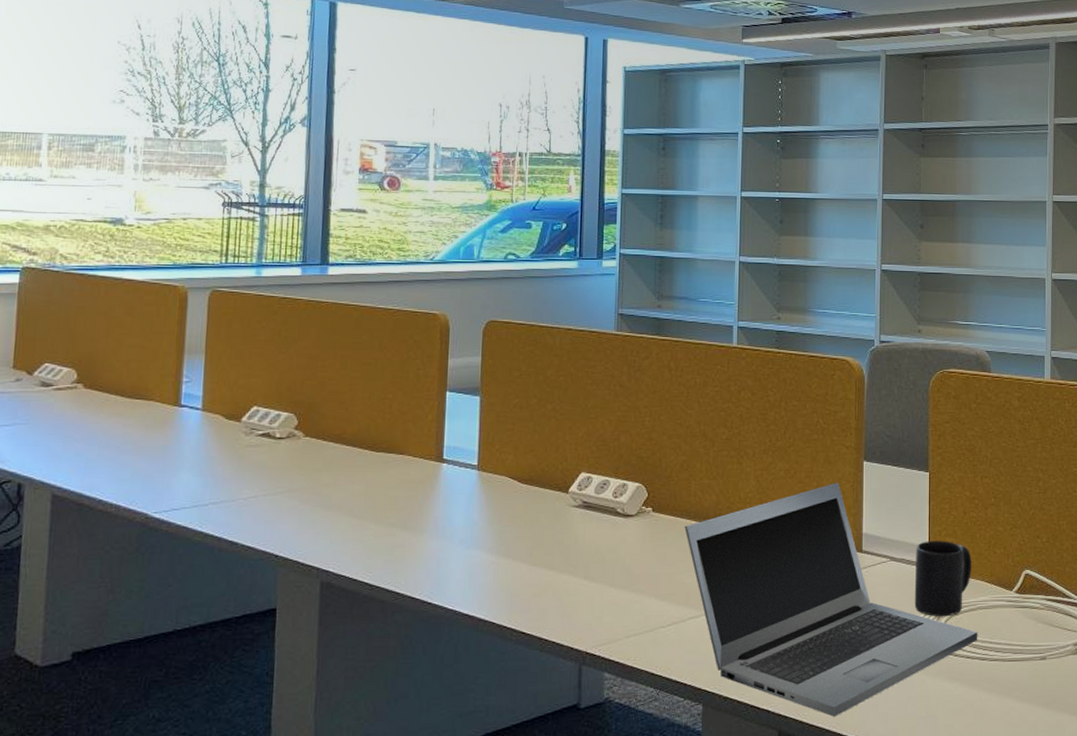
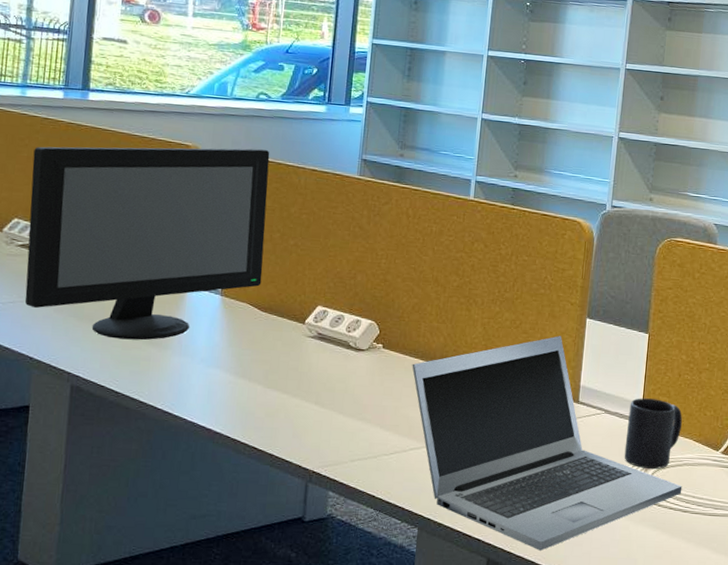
computer monitor: none [267,311,522,527] -> present [24,146,270,340]

